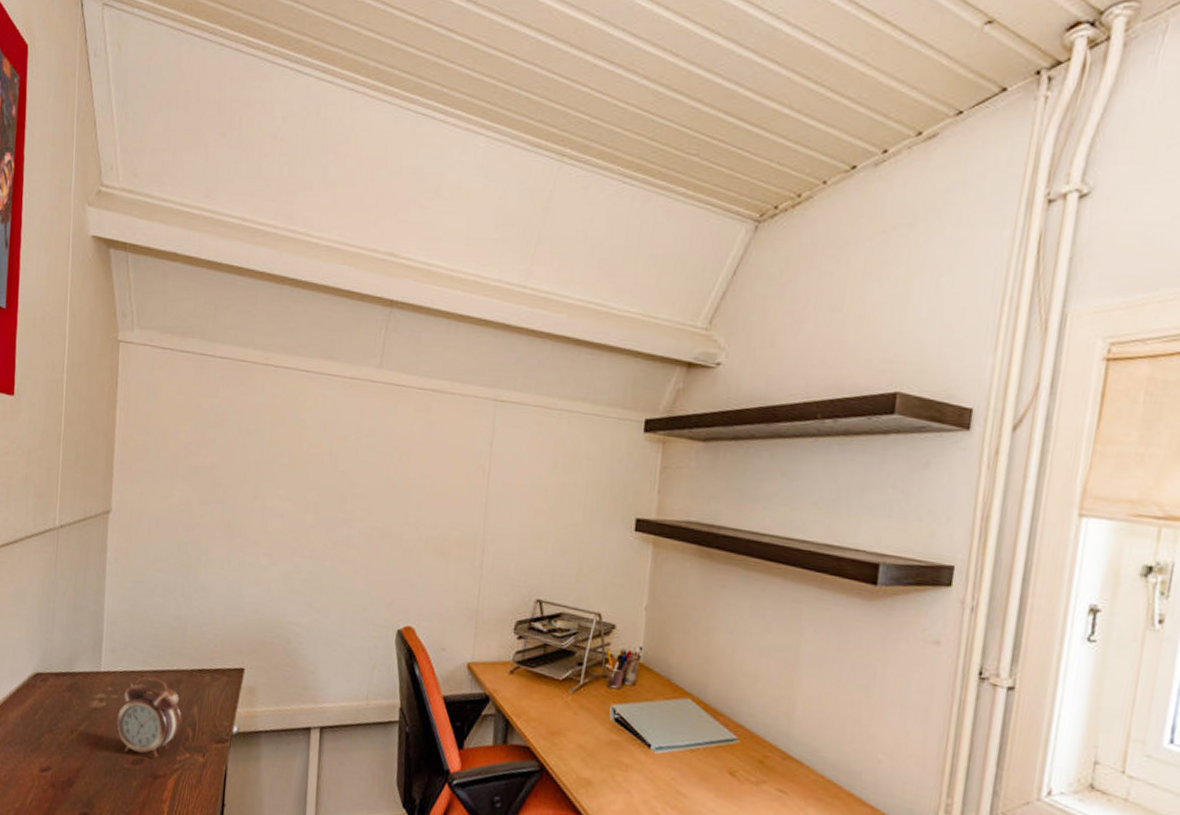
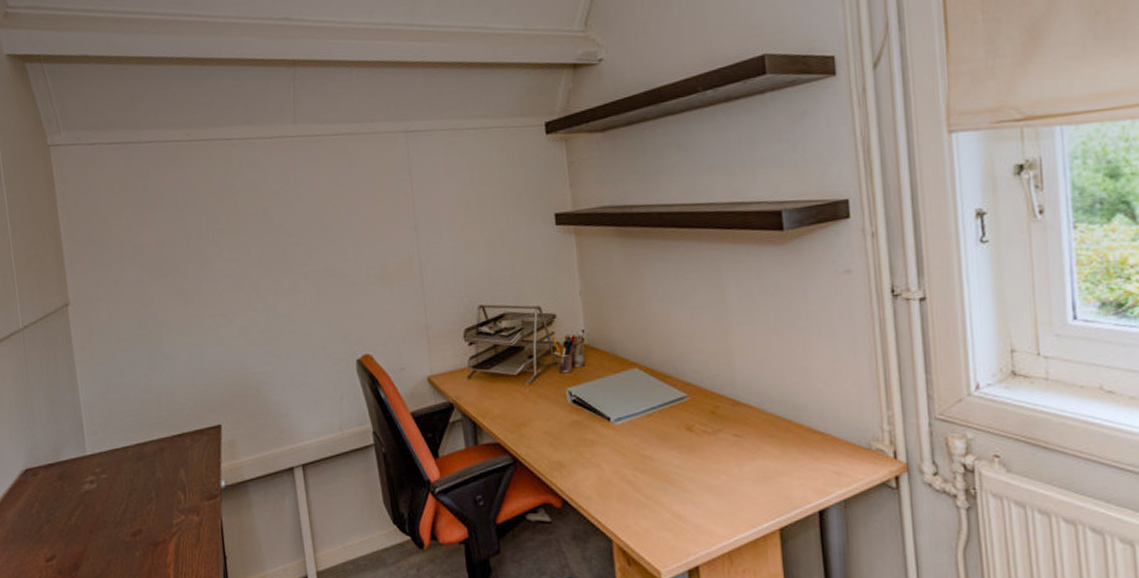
alarm clock: present [116,676,182,758] -> none [109,450,172,527]

